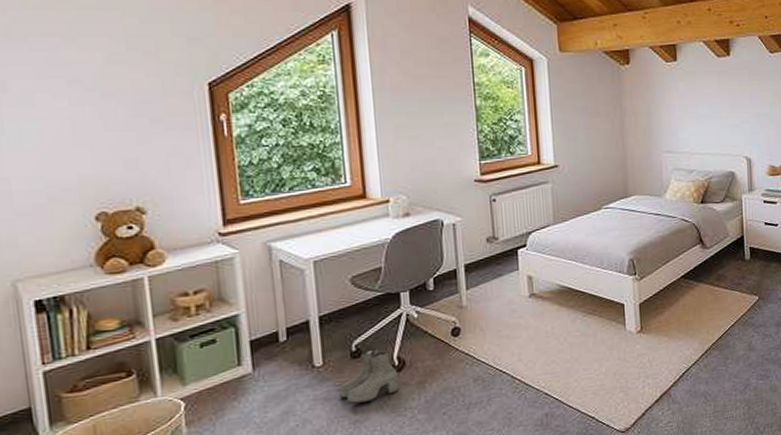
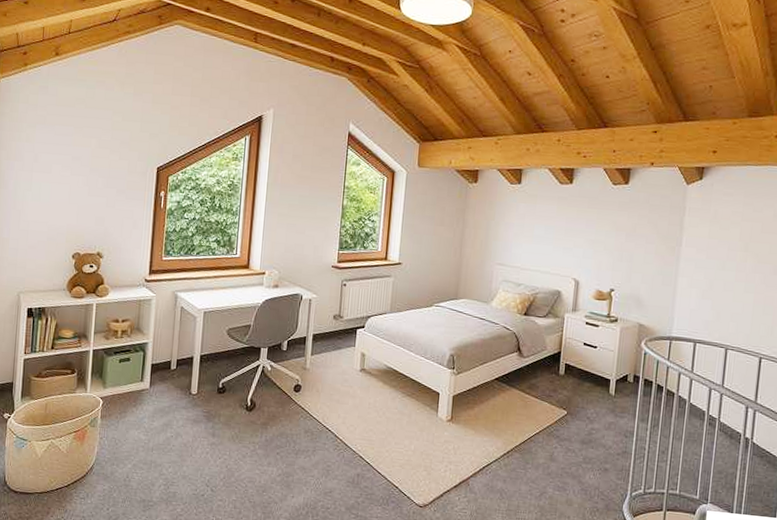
boots: present [338,348,399,404] -> none [204,388,249,430]

